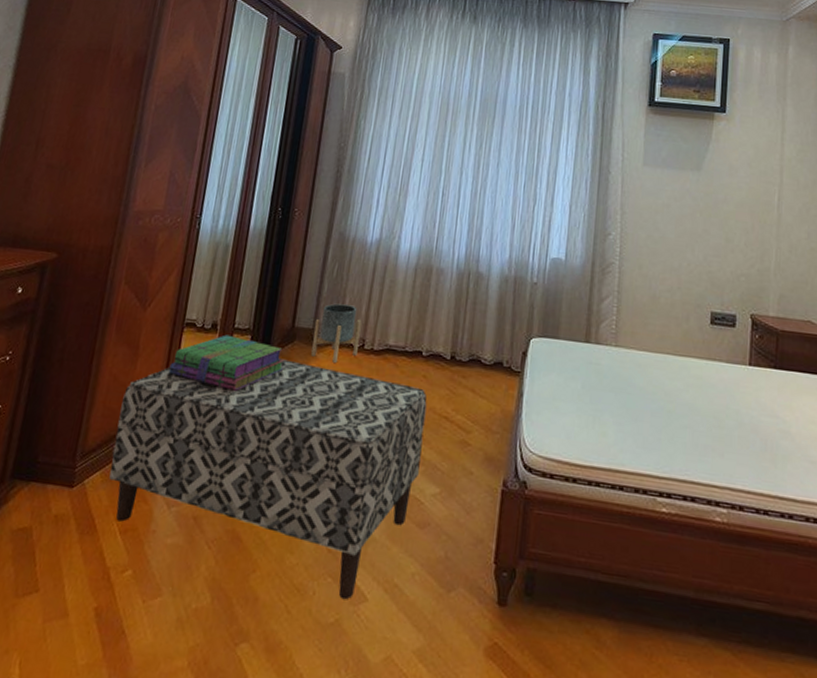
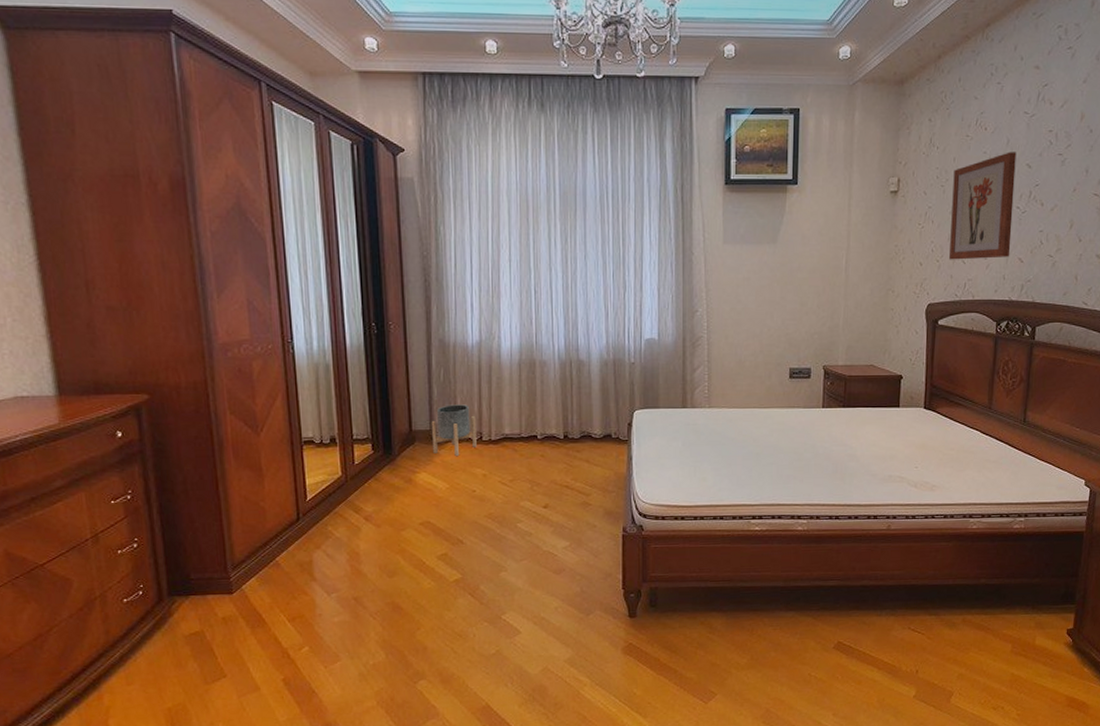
bench: present [109,358,427,600] -> none [258,459,549,636]
stack of books: present [168,334,284,391] -> none [297,446,409,493]

